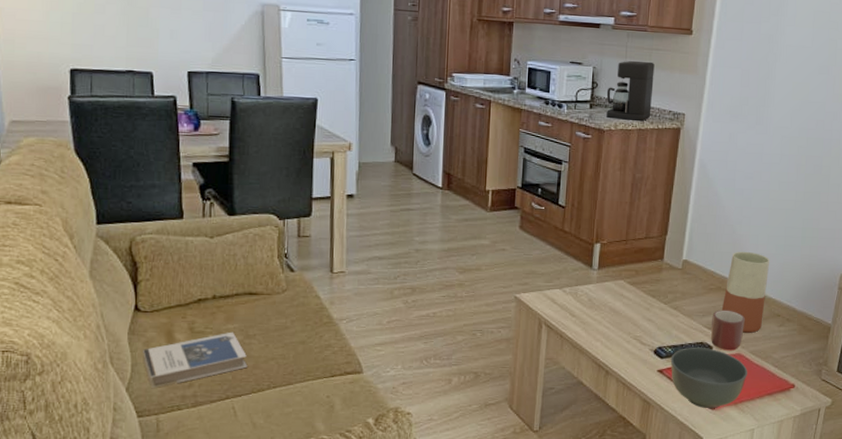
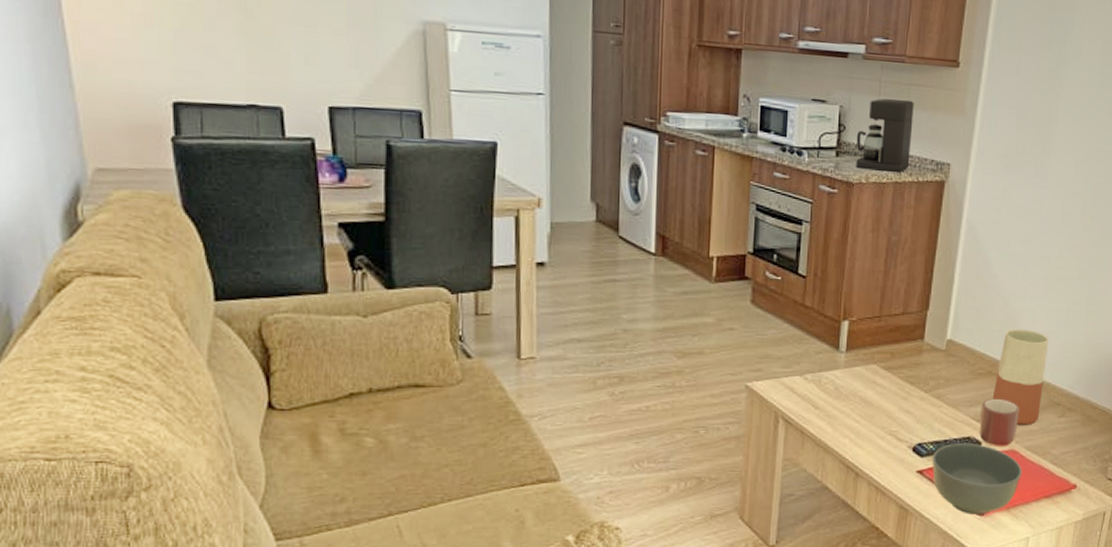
hardback book: present [143,331,248,389] -> none [280,433,415,505]

